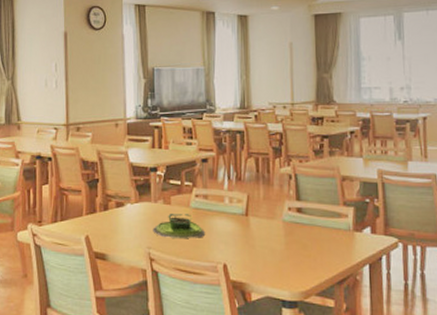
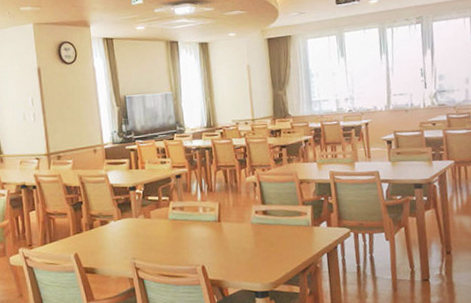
plant pot: present [153,214,206,238] -> none [136,225,184,248]

